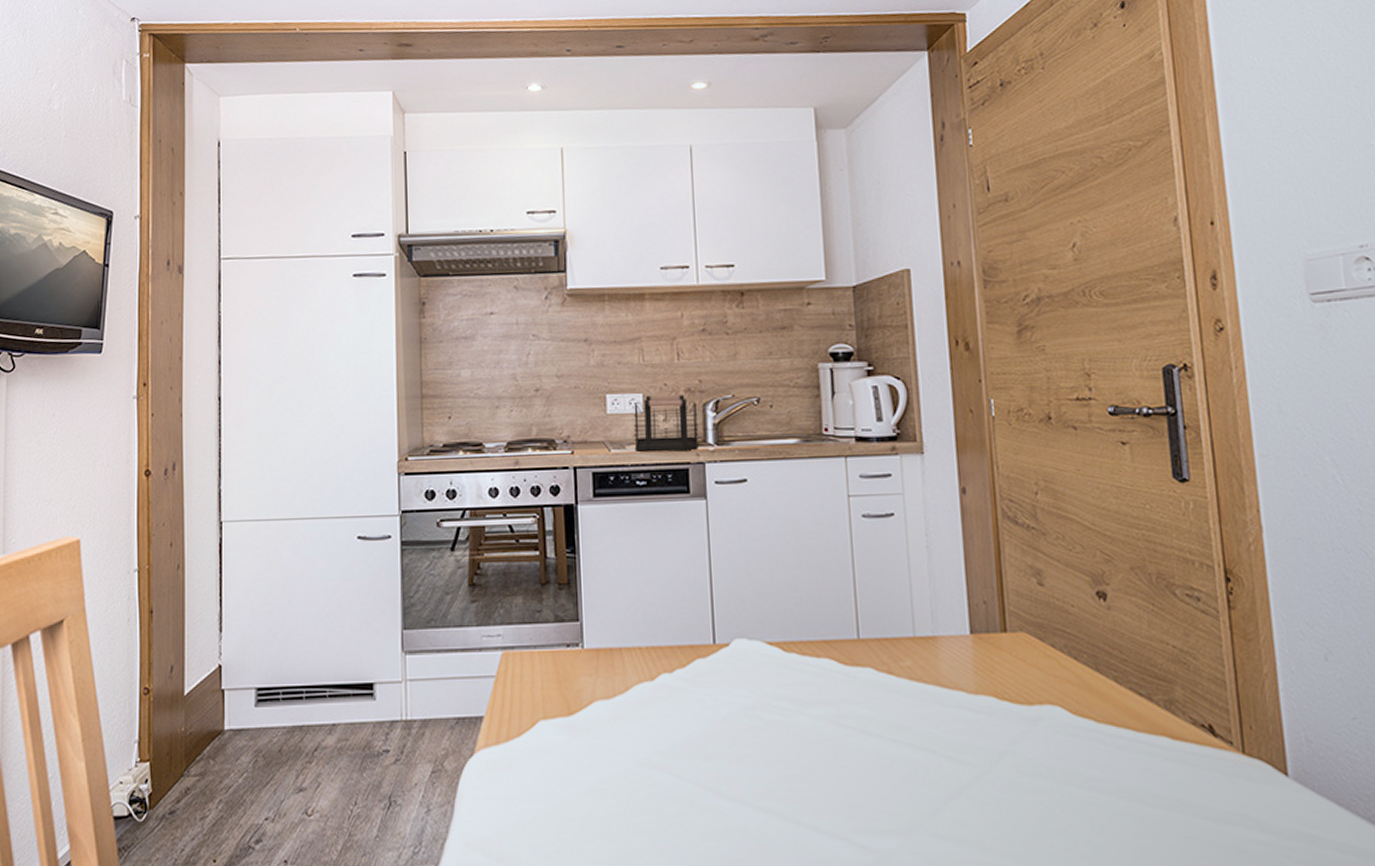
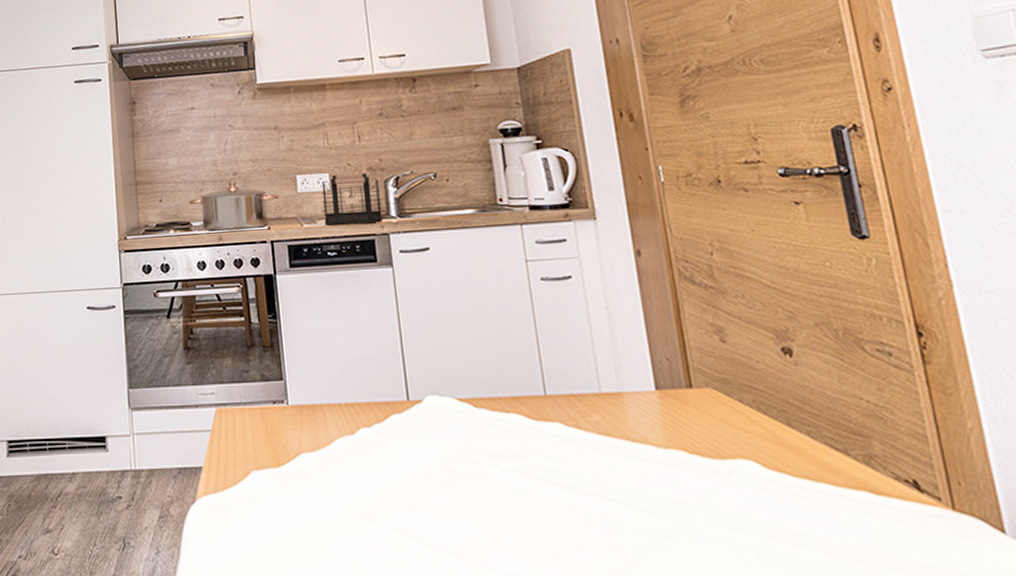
cooking pot: none [482,398,586,455] -> present [188,181,279,232]

